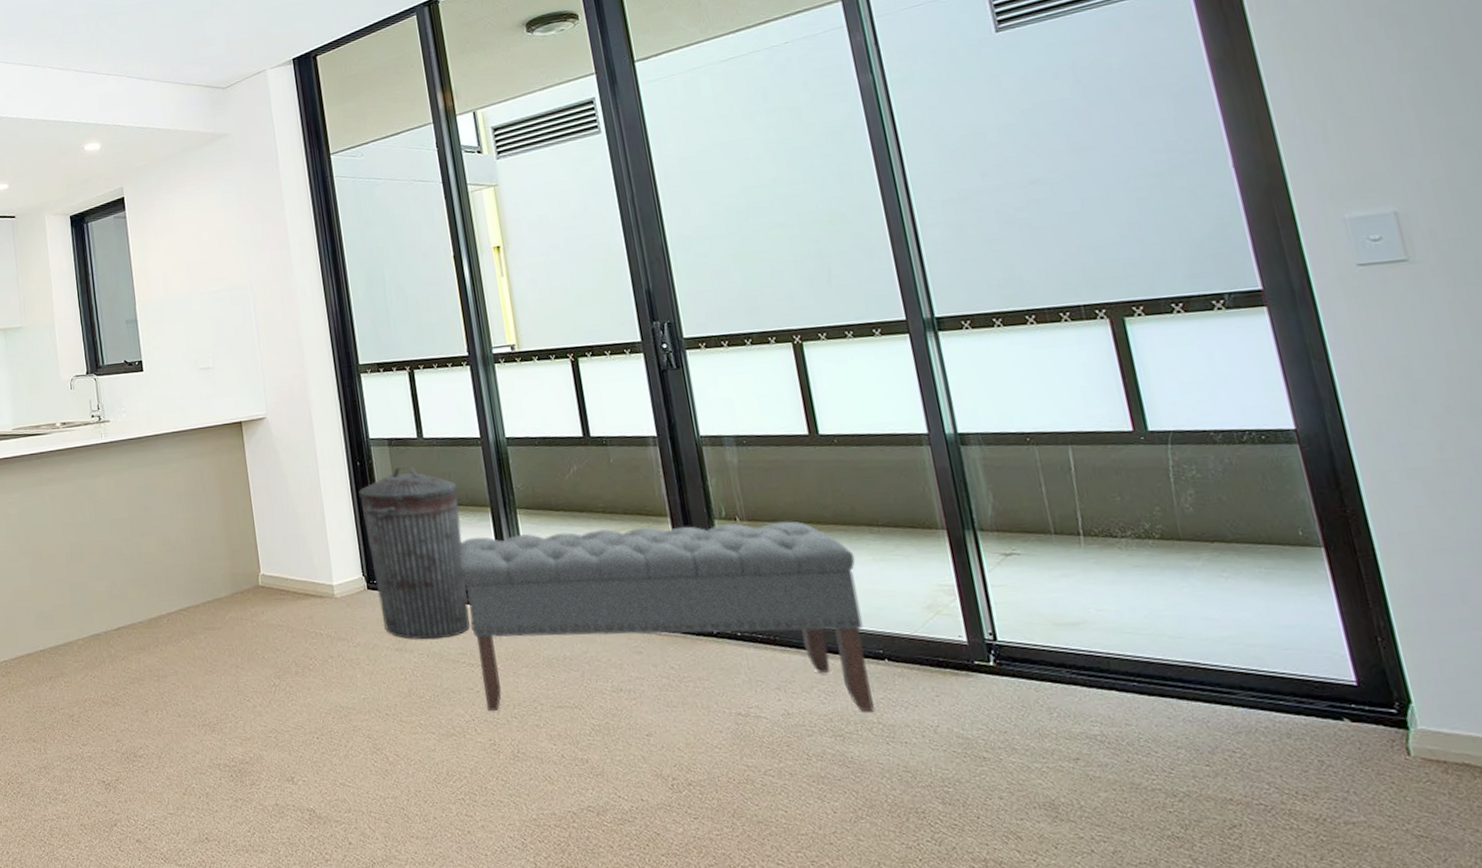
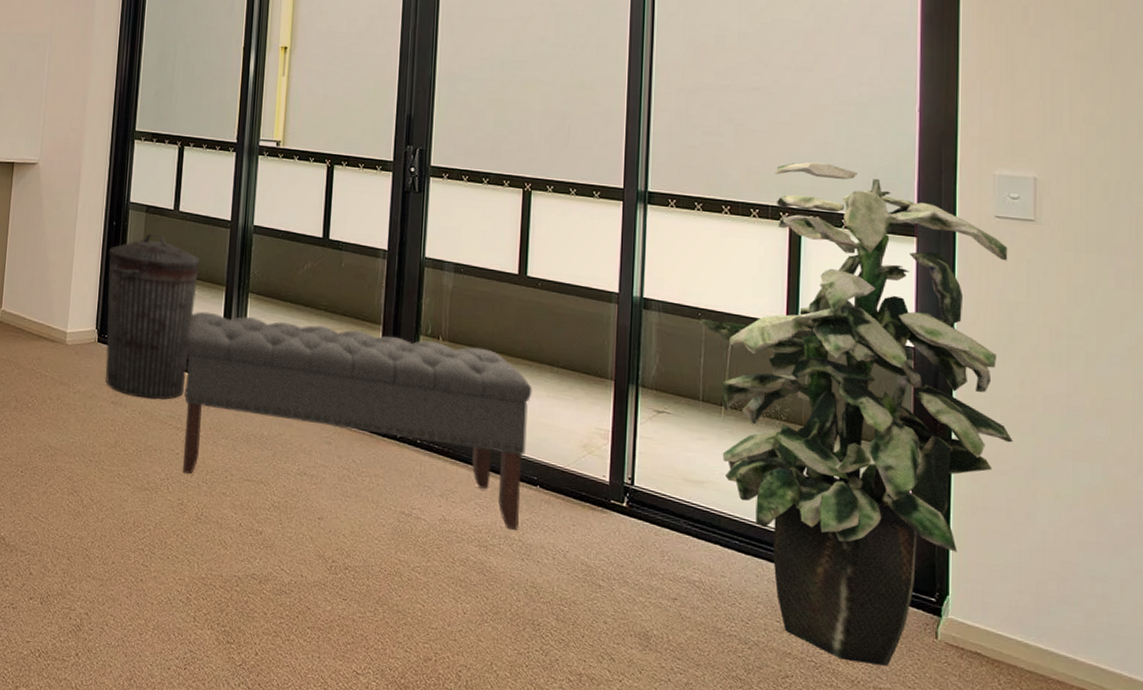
indoor plant: none [1027,246,1447,798] -> present [697,162,1013,666]

